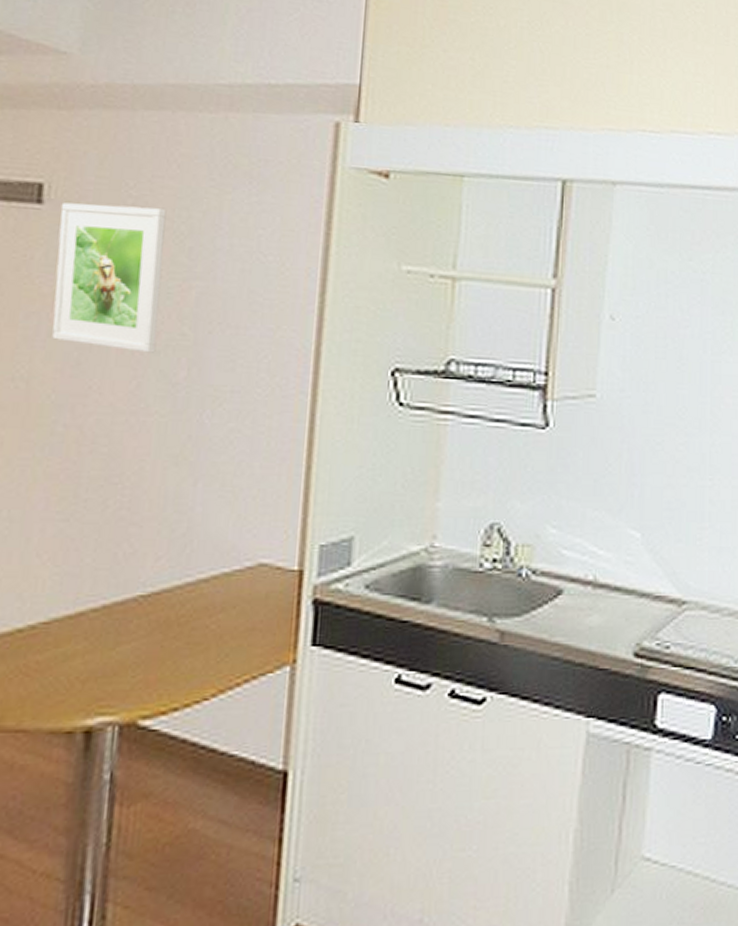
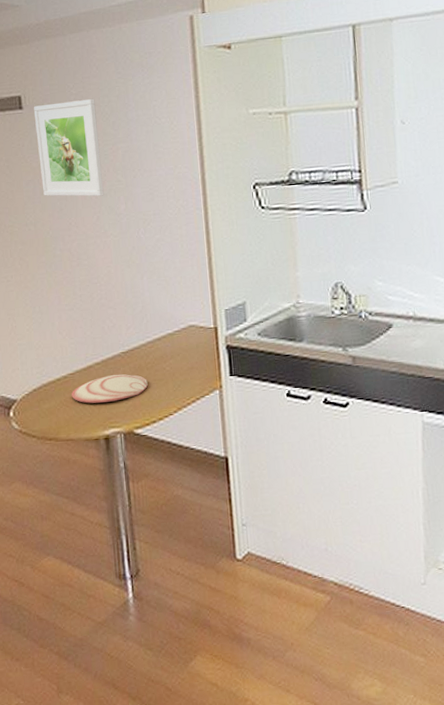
plate: none [38,629,176,673] -> present [72,373,148,404]

